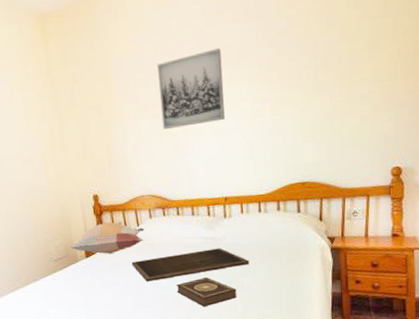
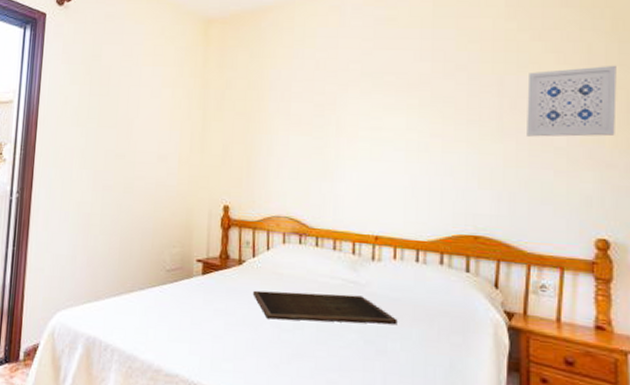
decorative pillow: present [70,222,144,254] -> none [187,238,274,276]
wall art: present [157,48,225,129] -> none [313,73,390,149]
book: present [176,277,237,307] -> none [301,328,377,368]
wall art: none [336,13,406,90] -> present [527,65,617,137]

